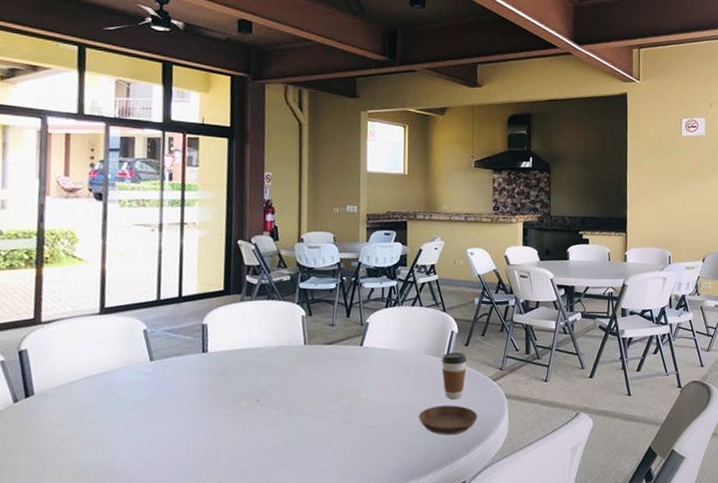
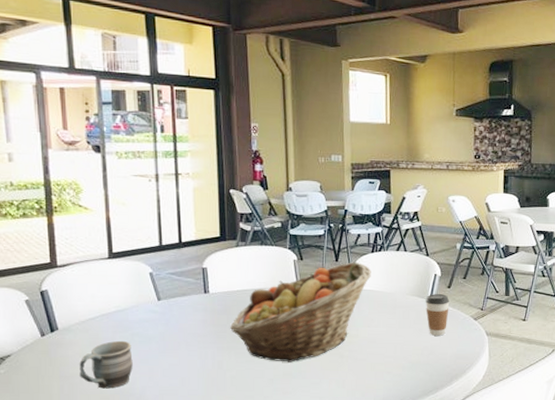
mug: none [52,406,116,463] -> present [79,340,133,389]
fruit basket: none [228,318,385,430] -> present [230,262,371,362]
saucer: present [418,405,478,435] -> none [404,341,460,368]

